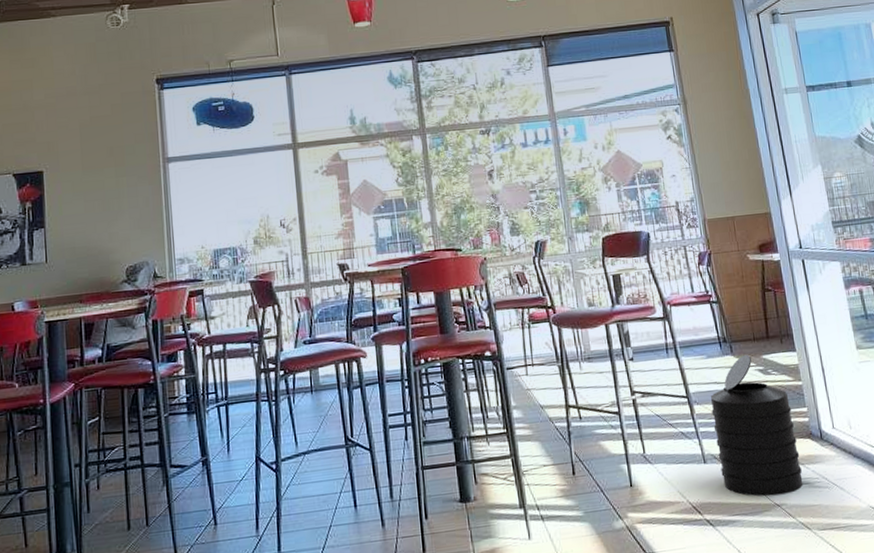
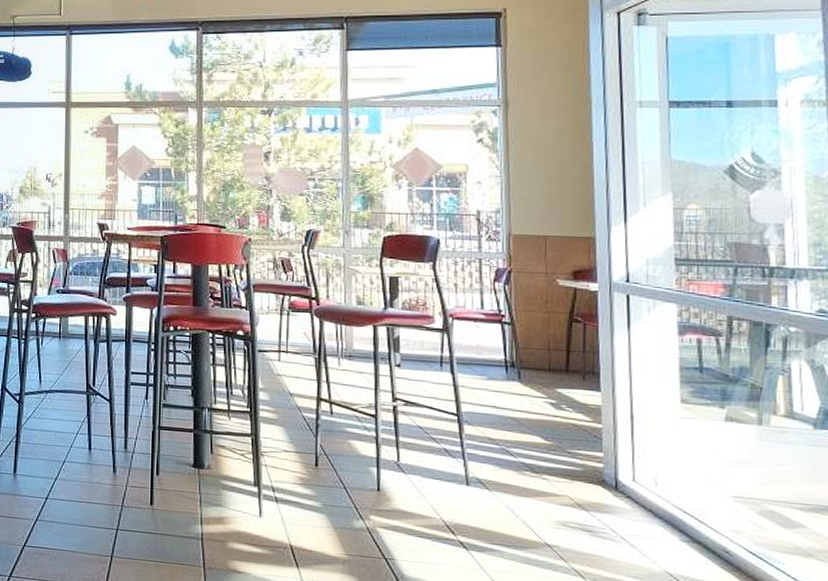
trash can: present [711,354,803,496] -> none [484,384,585,537]

